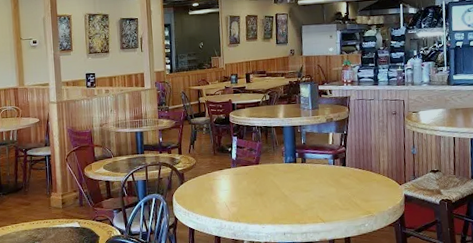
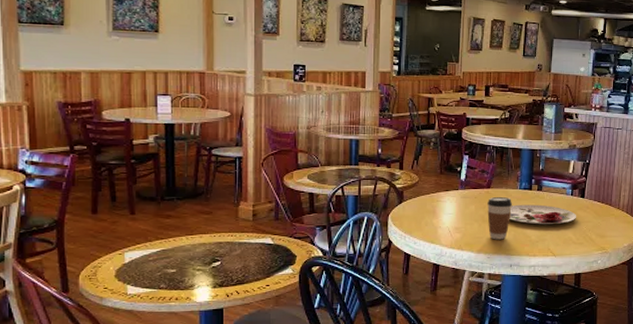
coffee cup: none [258,171,281,211] -> present [487,196,513,240]
plate: none [278,175,341,195] -> present [509,204,577,225]

